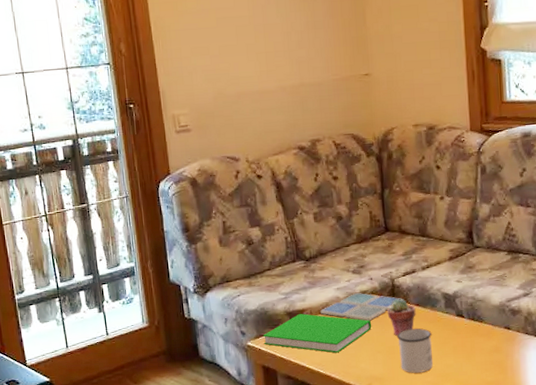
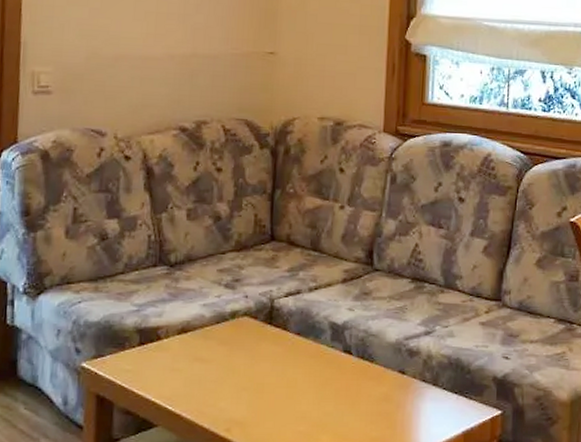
book: present [263,314,372,353] -> none [102,332,240,386]
drink coaster: present [320,293,403,321] -> none [179,313,282,349]
potted succulent: present [387,298,416,336] -> none [260,323,296,370]
mug: present [397,328,433,373] -> none [268,362,312,419]

